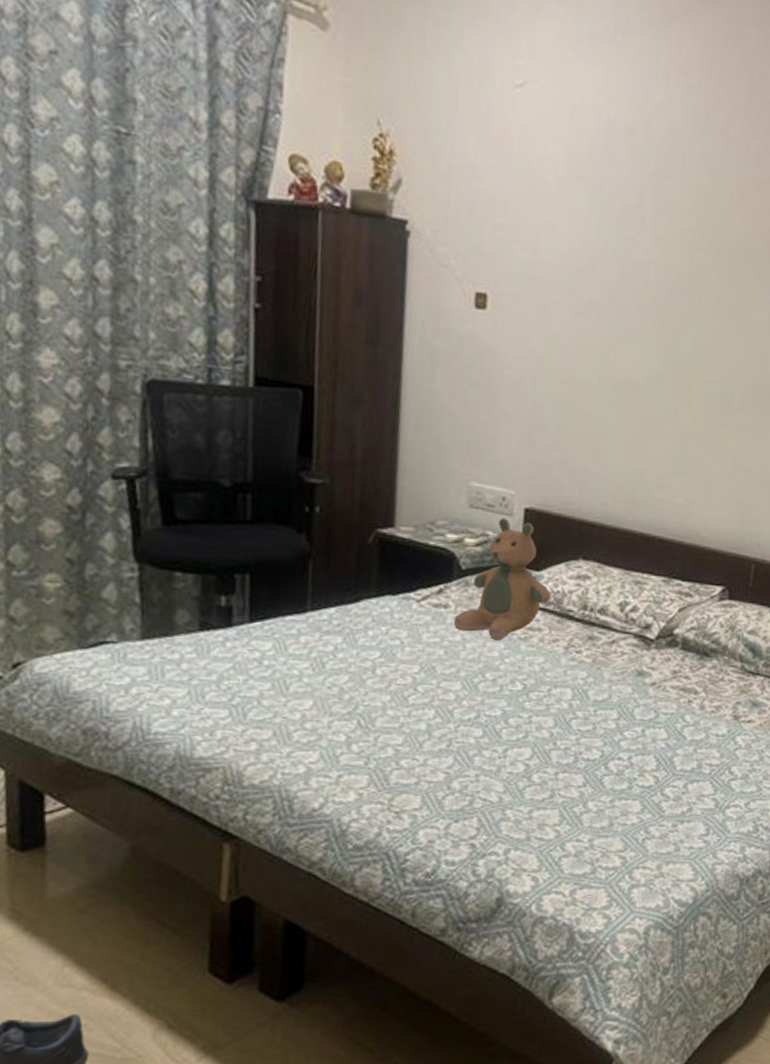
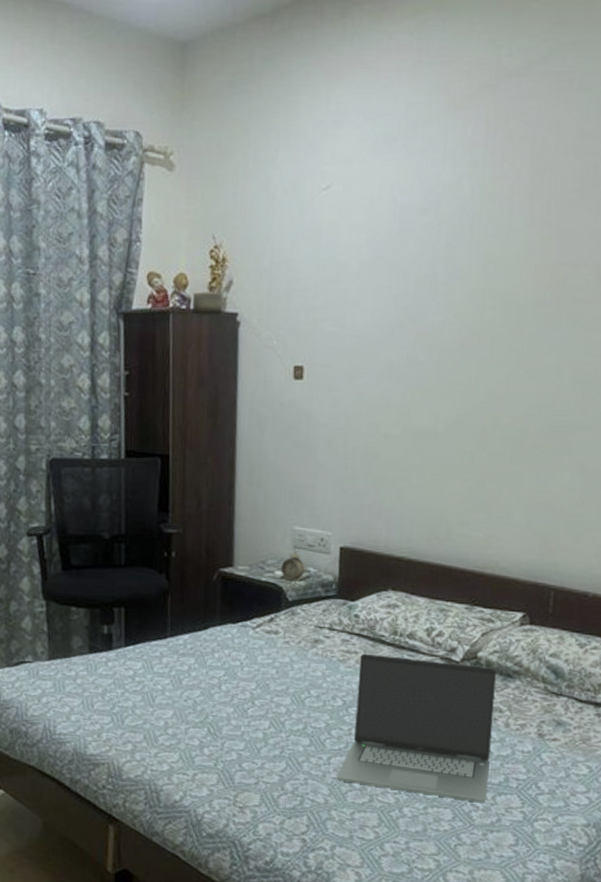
alarm clock: none [453,506,483,549] -> present [280,547,305,584]
teddy bear: present [453,517,551,641] -> none [283,556,365,662]
laptop: none [513,630,693,792] -> present [336,653,496,803]

